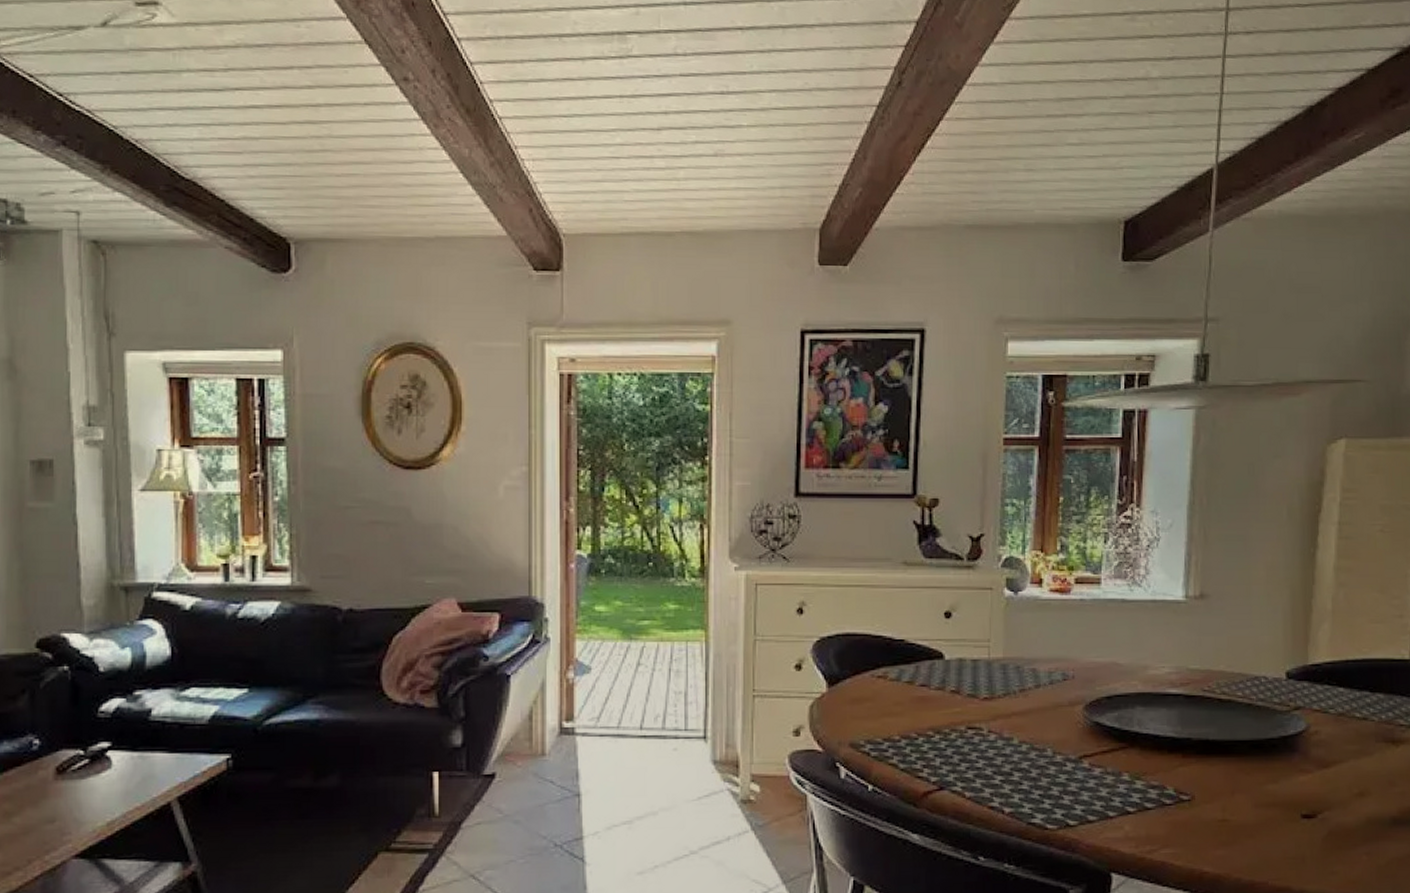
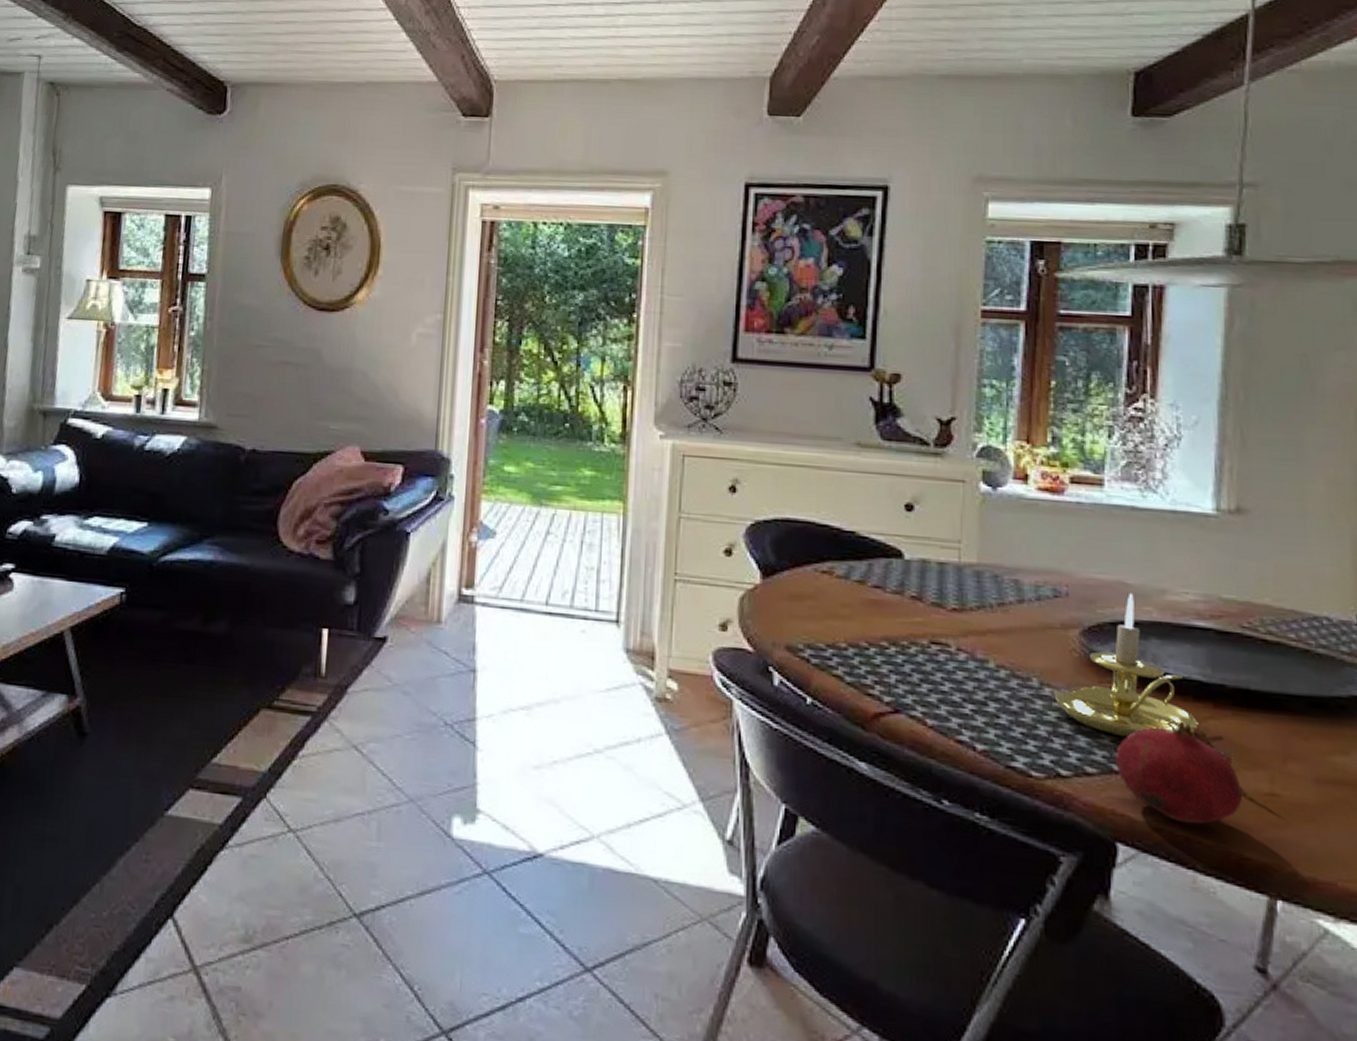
candle holder: none [1062,671,1172,789] -> present [1052,592,1199,738]
fruit: none [1109,771,1202,851] -> present [1114,721,1242,825]

